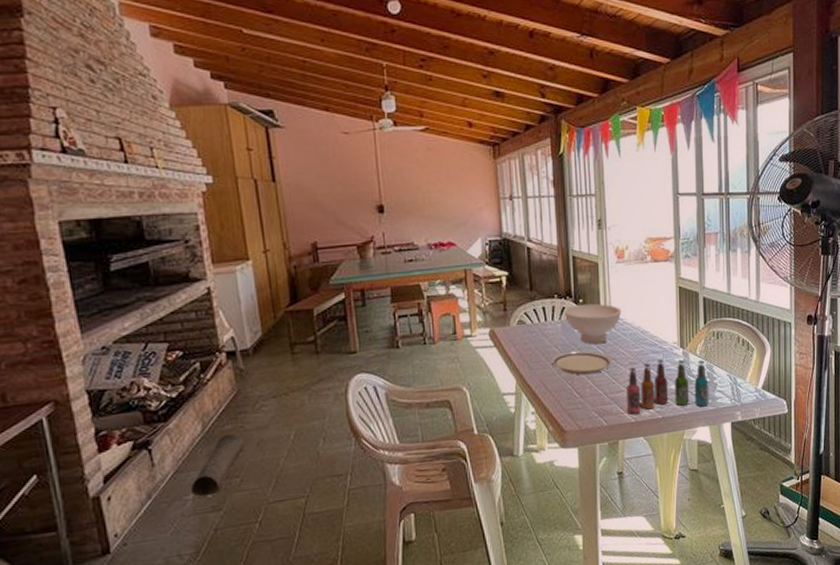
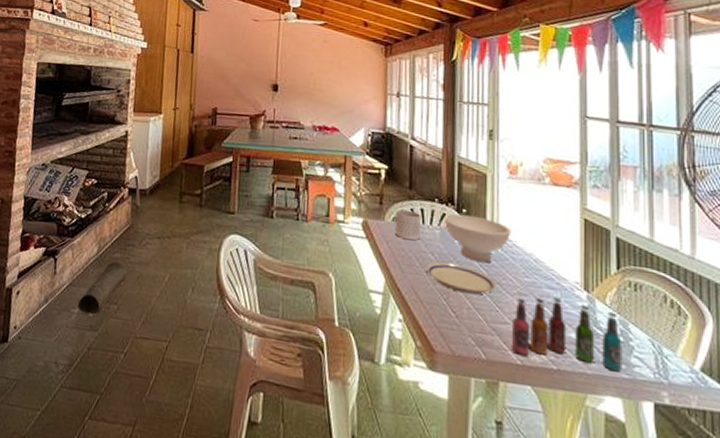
mug: none [519,311,544,340] -> present [394,209,421,241]

